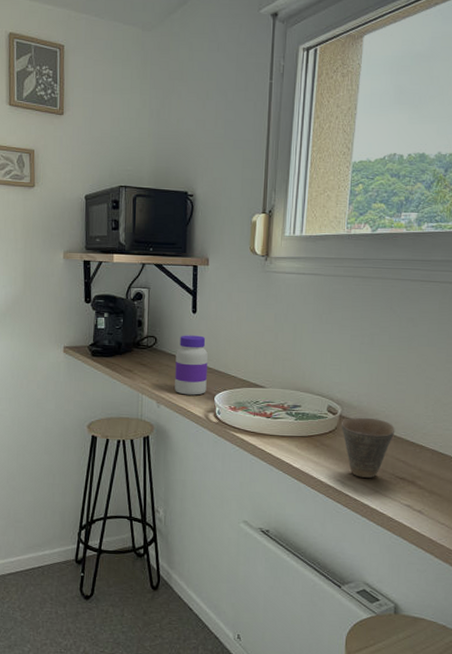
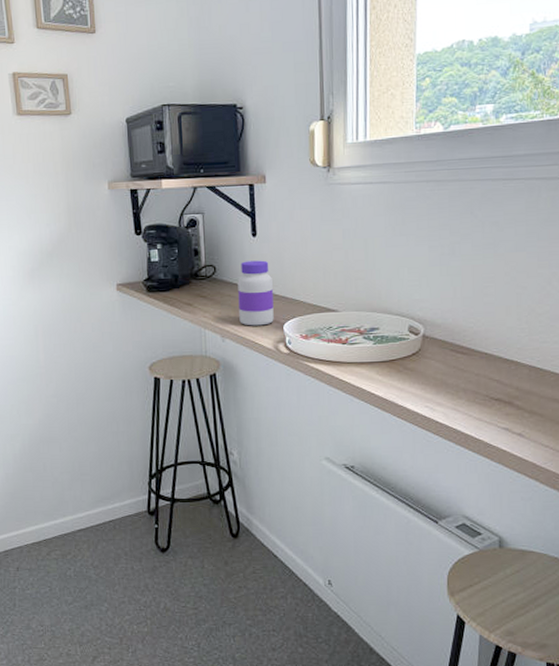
cup: present [341,417,396,478] -> none [426,335,486,402]

